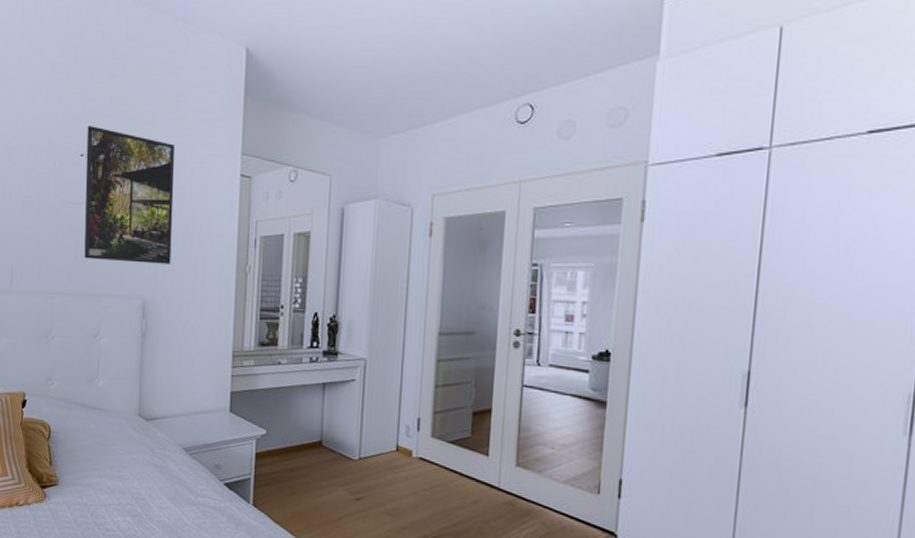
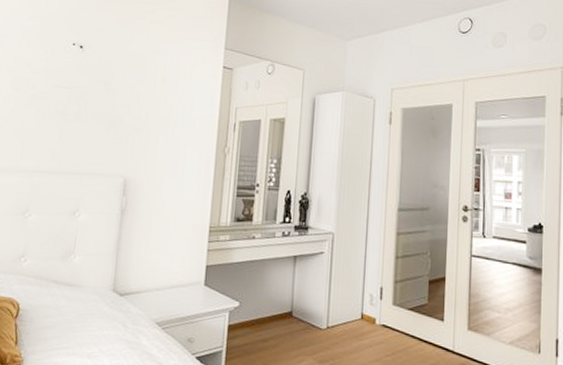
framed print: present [84,126,175,264] -> none [69,19,164,145]

